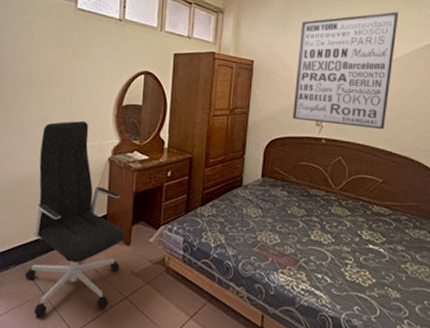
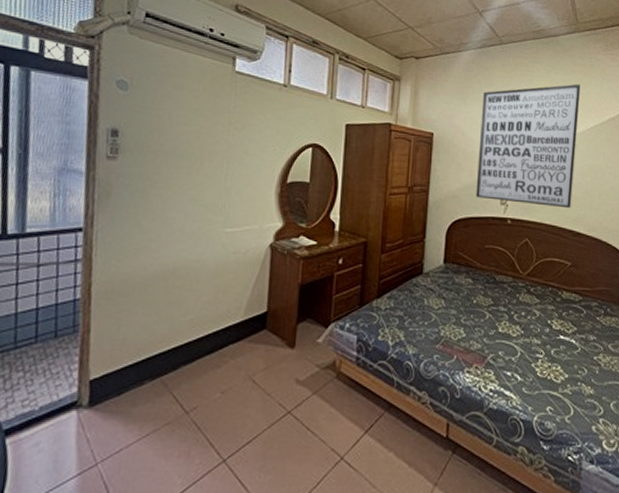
office chair: present [25,120,126,317] -> none [164,200,290,443]

